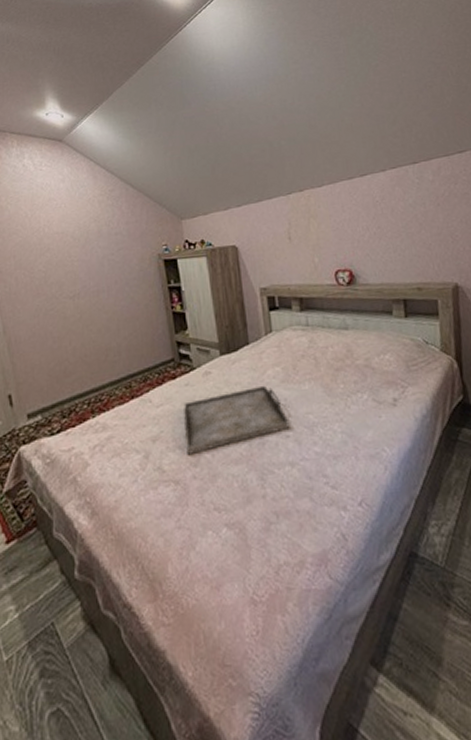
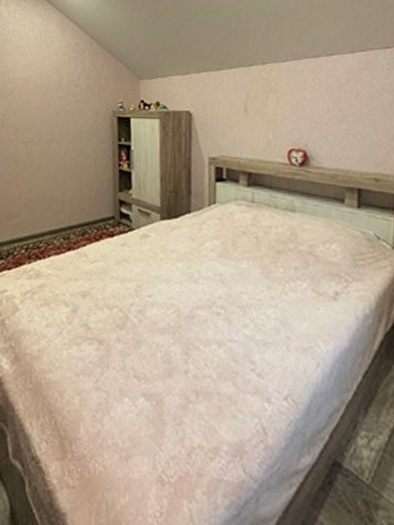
serving tray: present [184,385,290,454] -> none [114,256,222,316]

